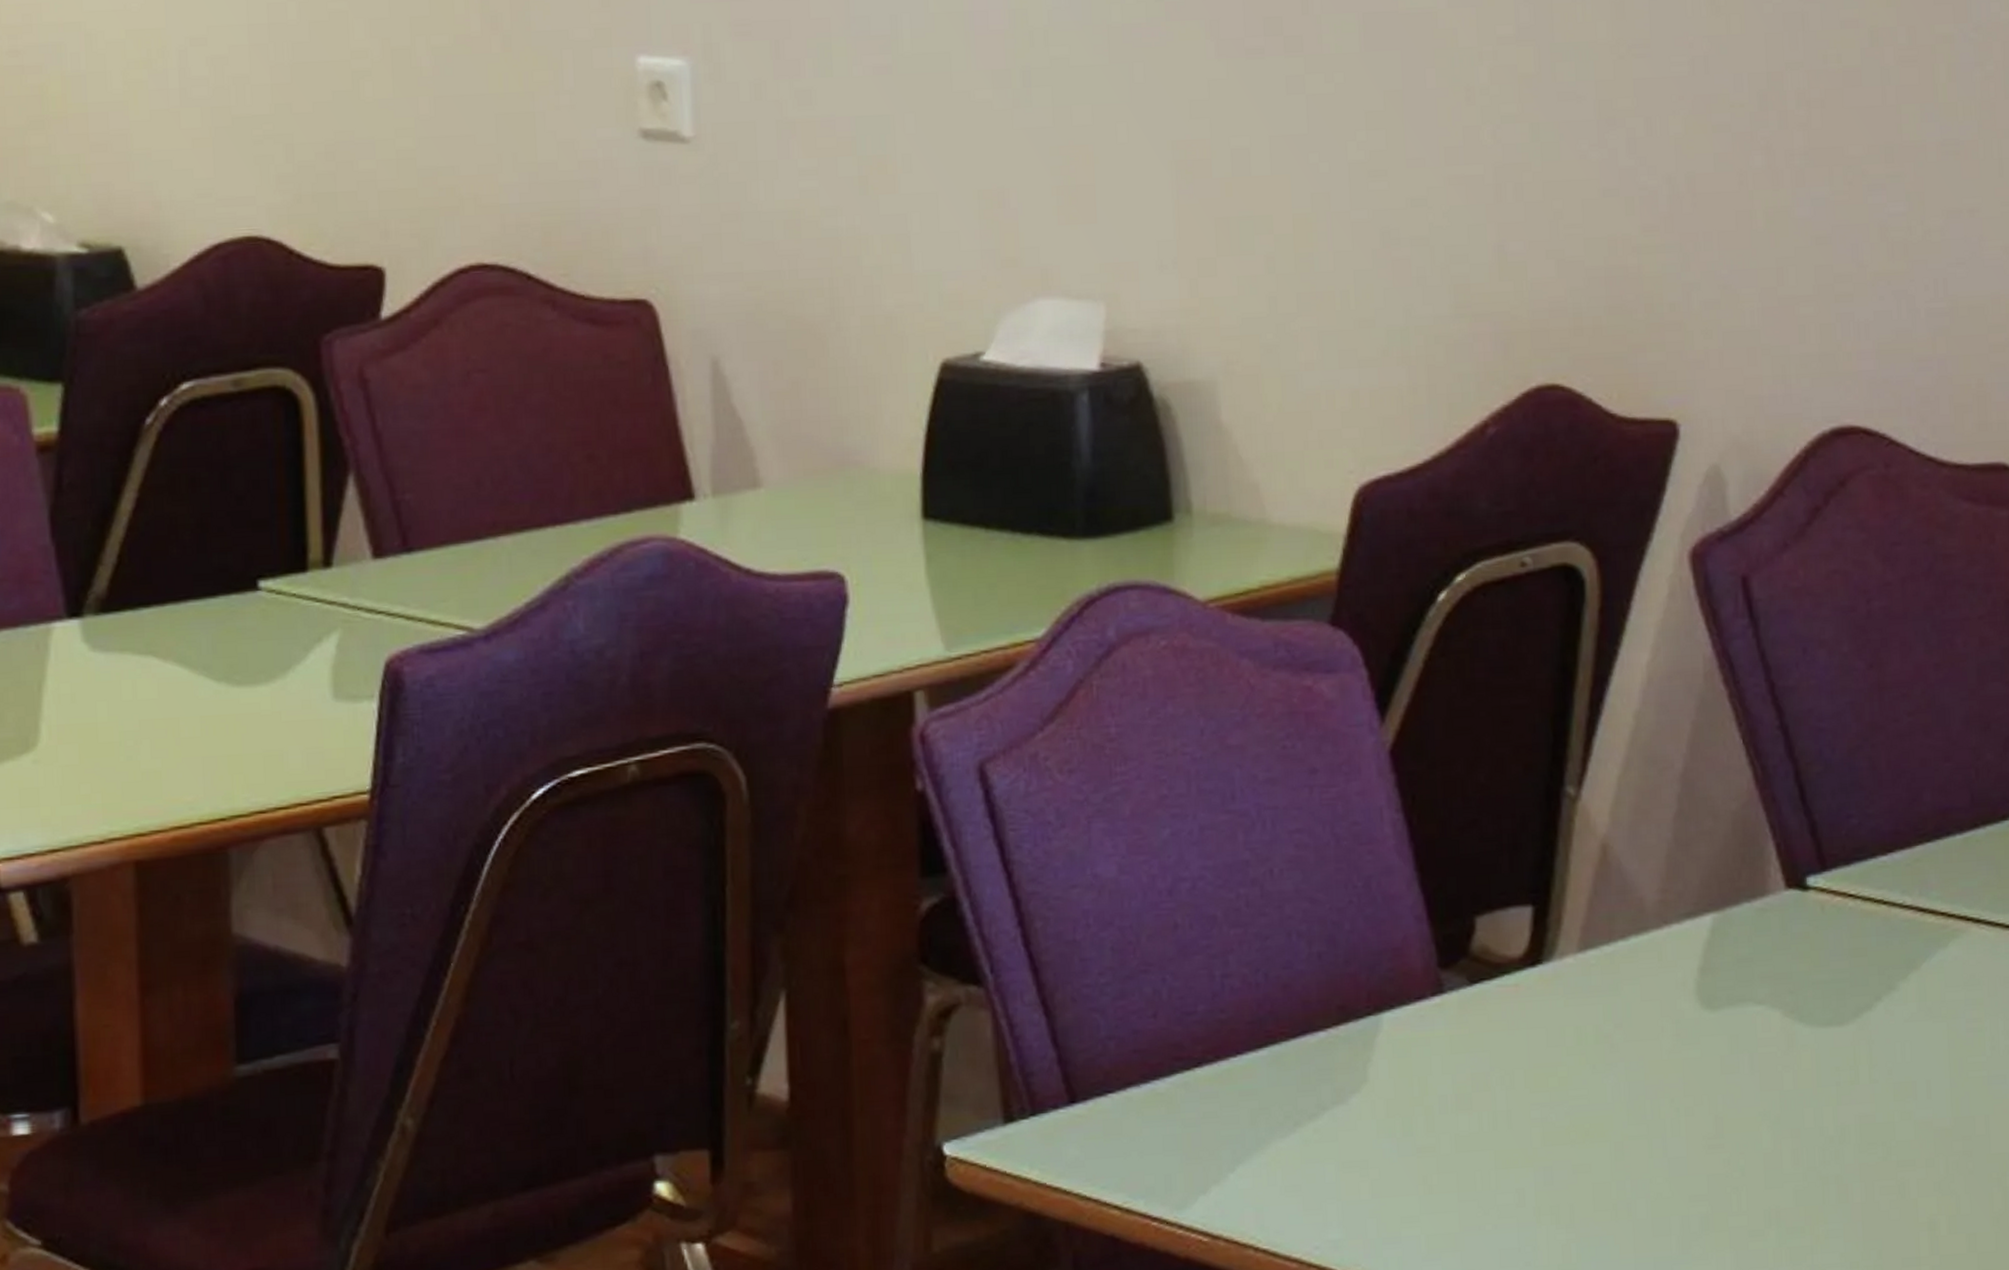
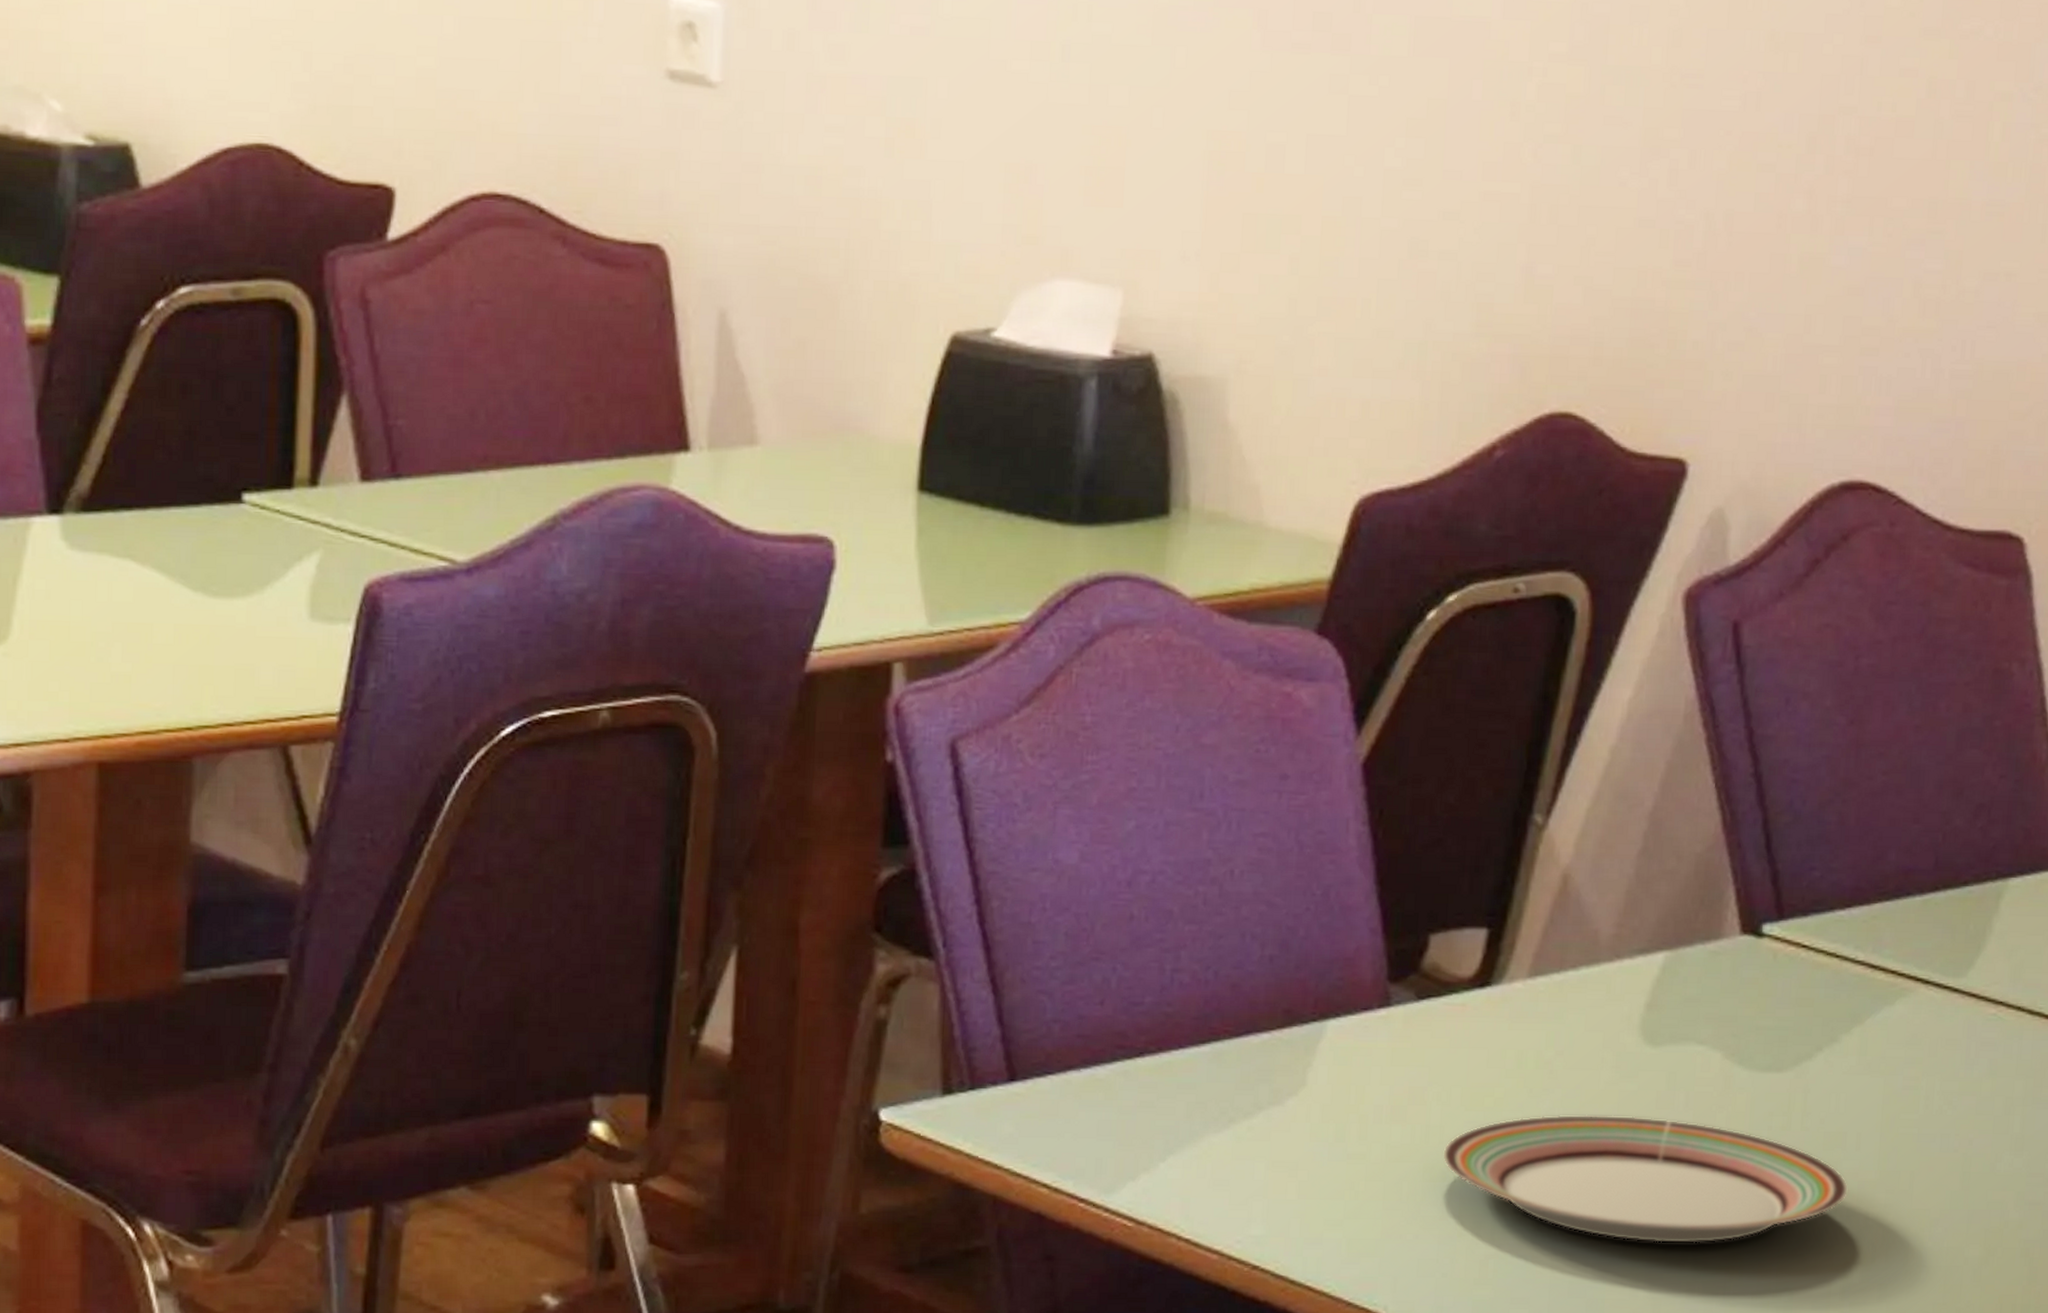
plate: none [1511,1083,1925,1212] -> present [1442,1114,1849,1244]

